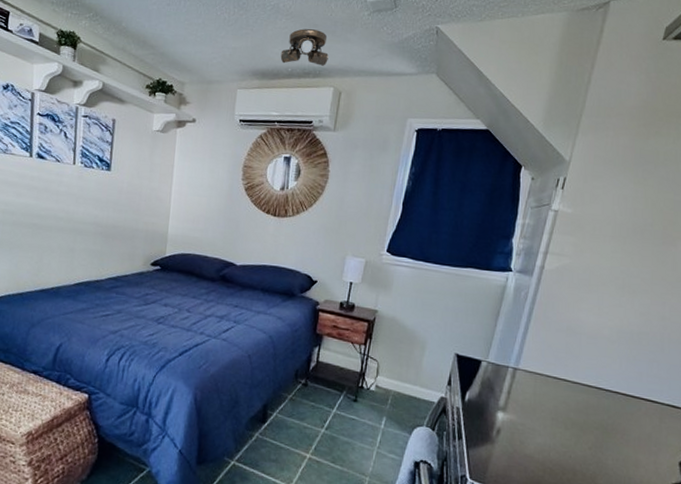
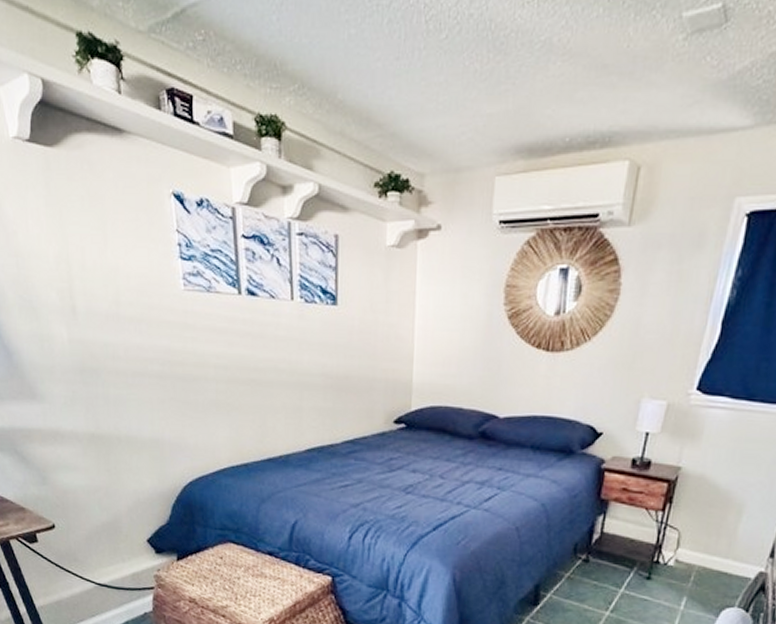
ceiling light: present [280,28,329,66] -> none [554,73,623,131]

